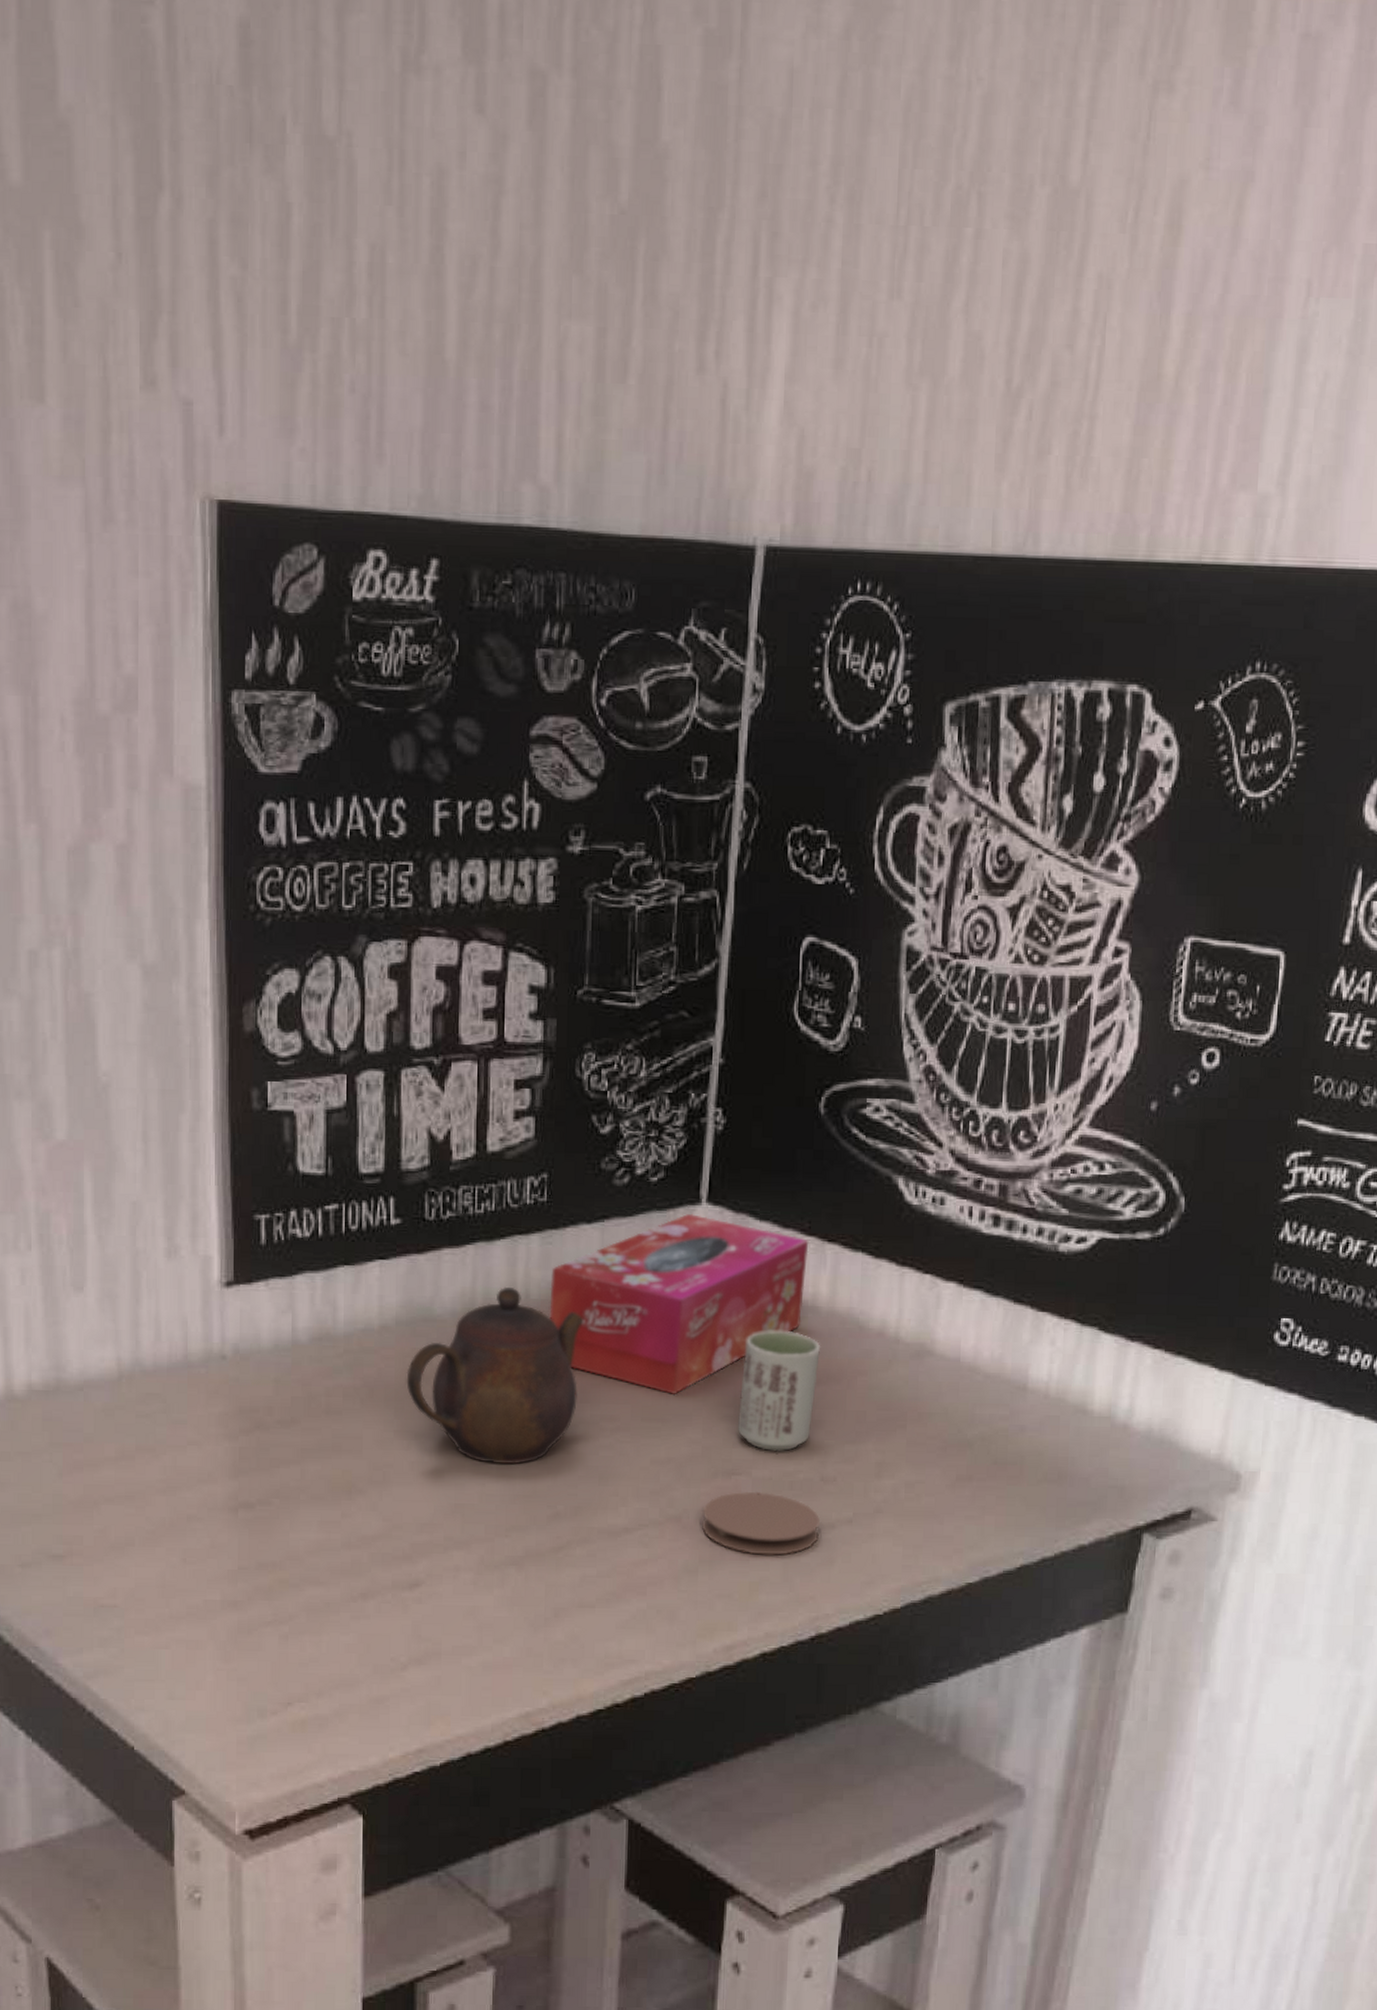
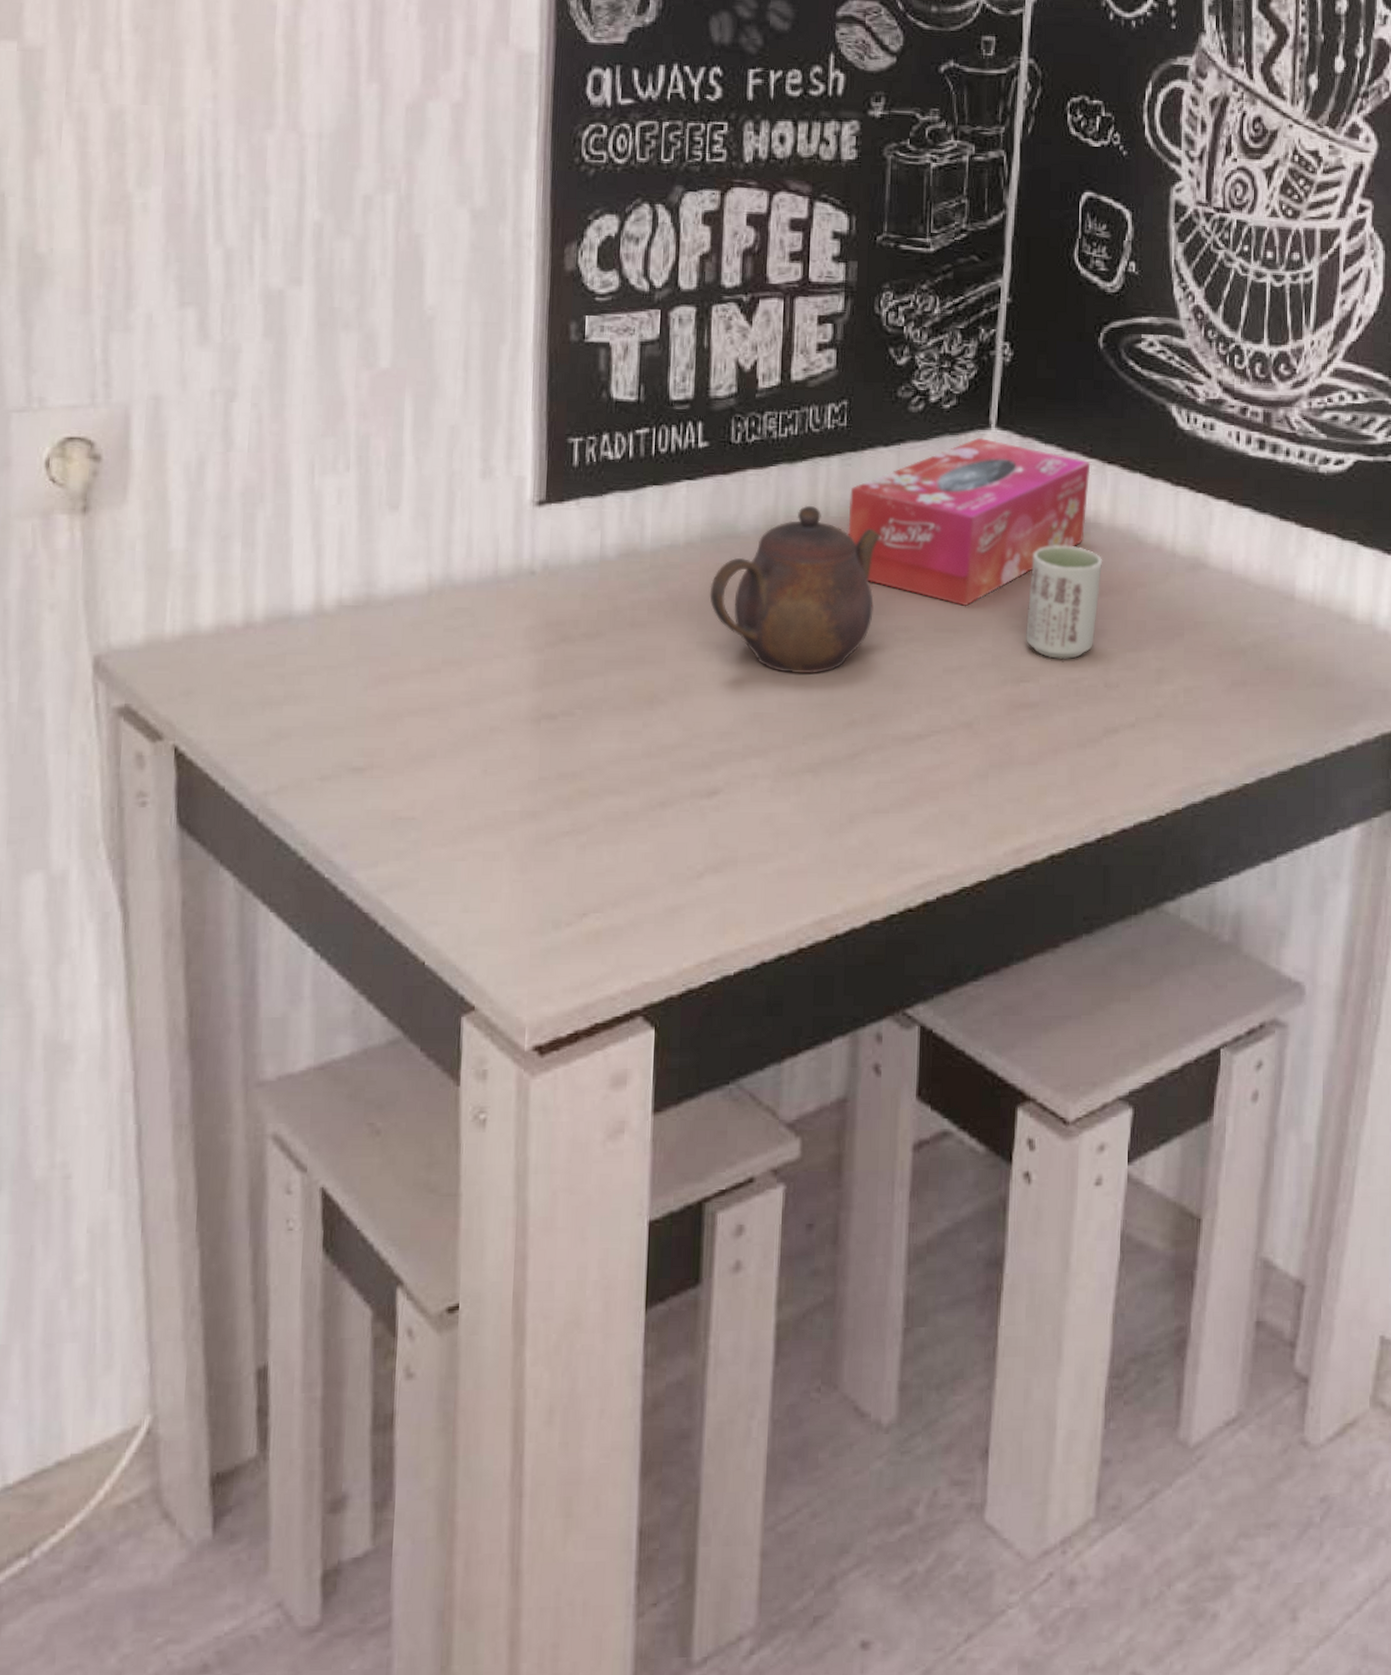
coaster: present [702,1491,820,1556] -> none [992,698,1104,759]

